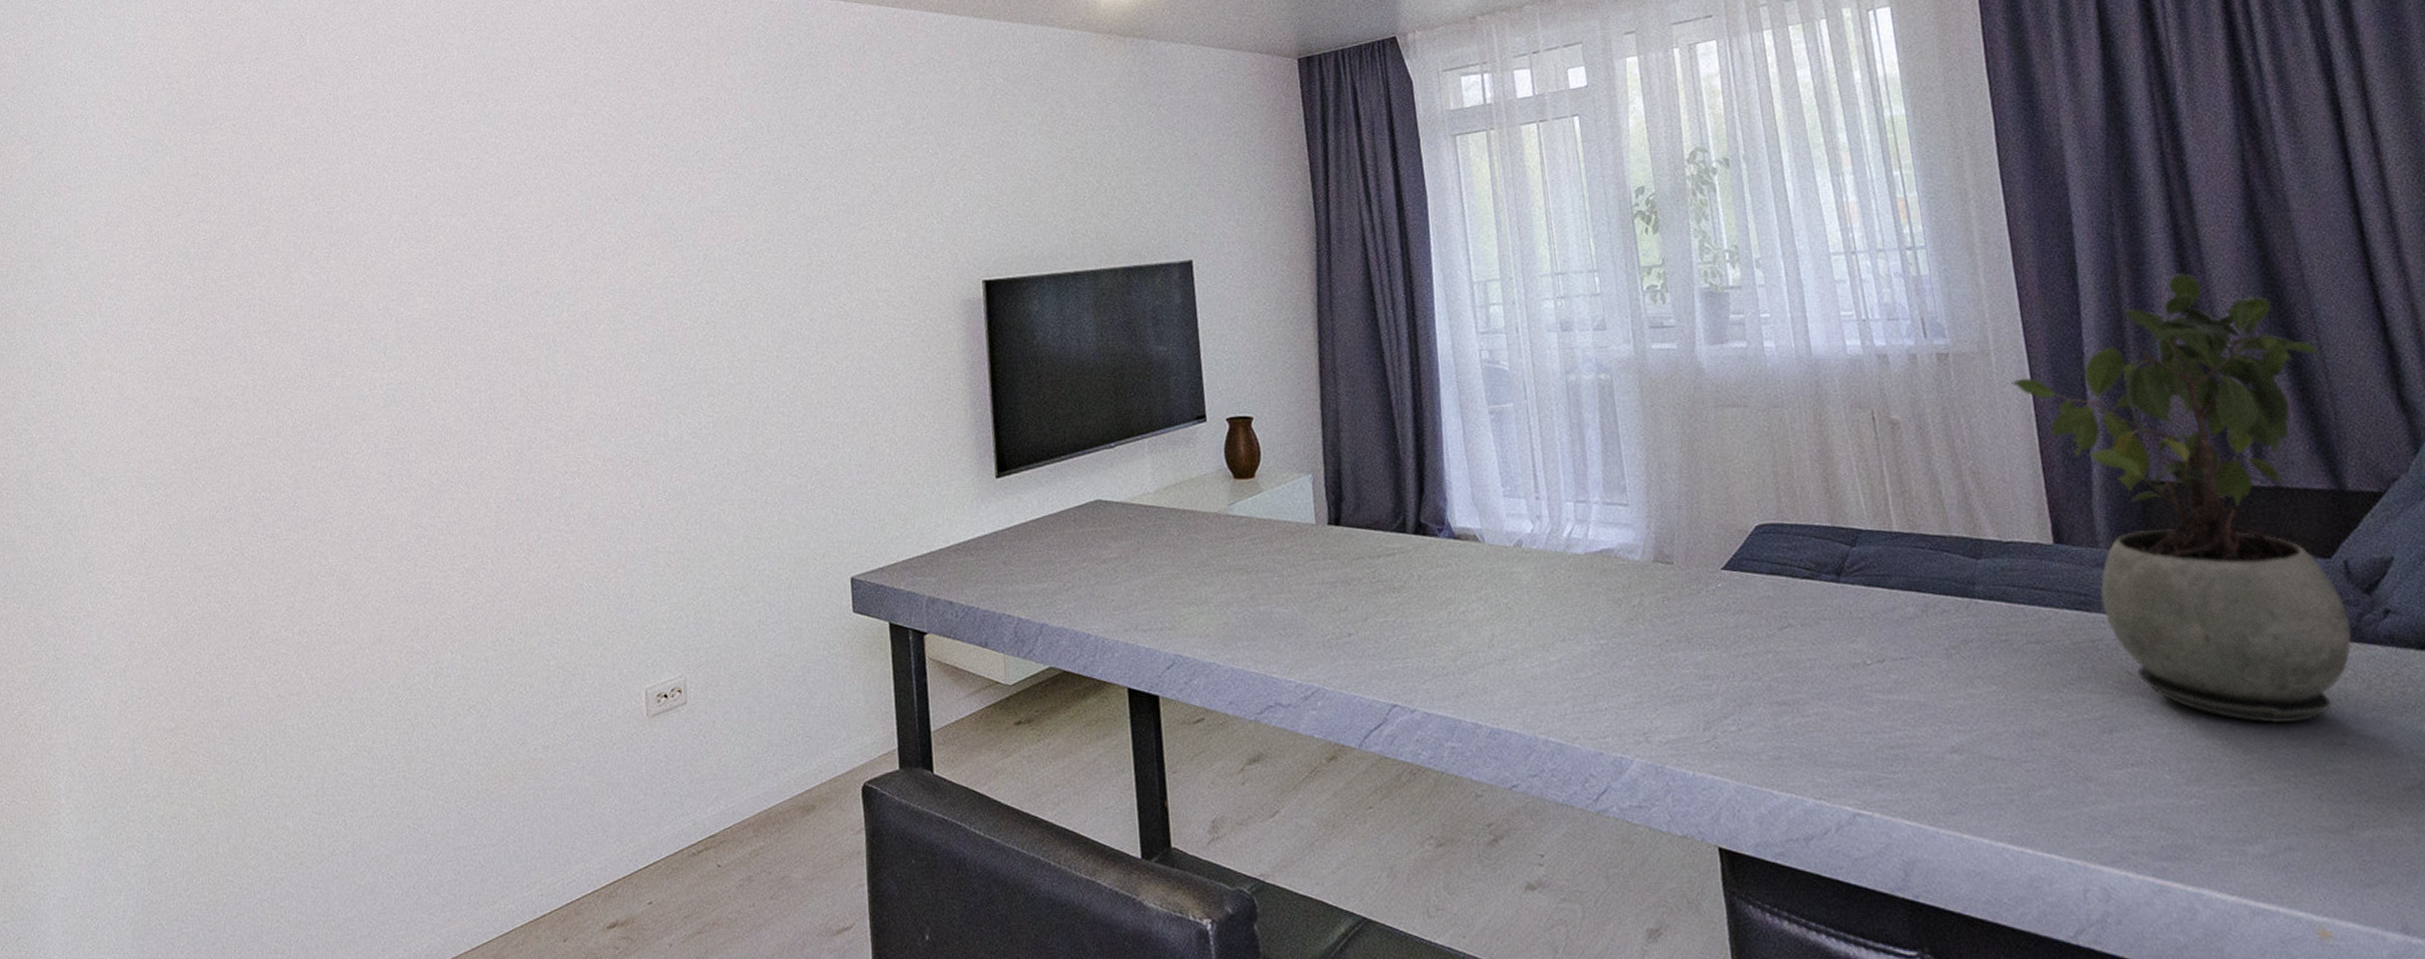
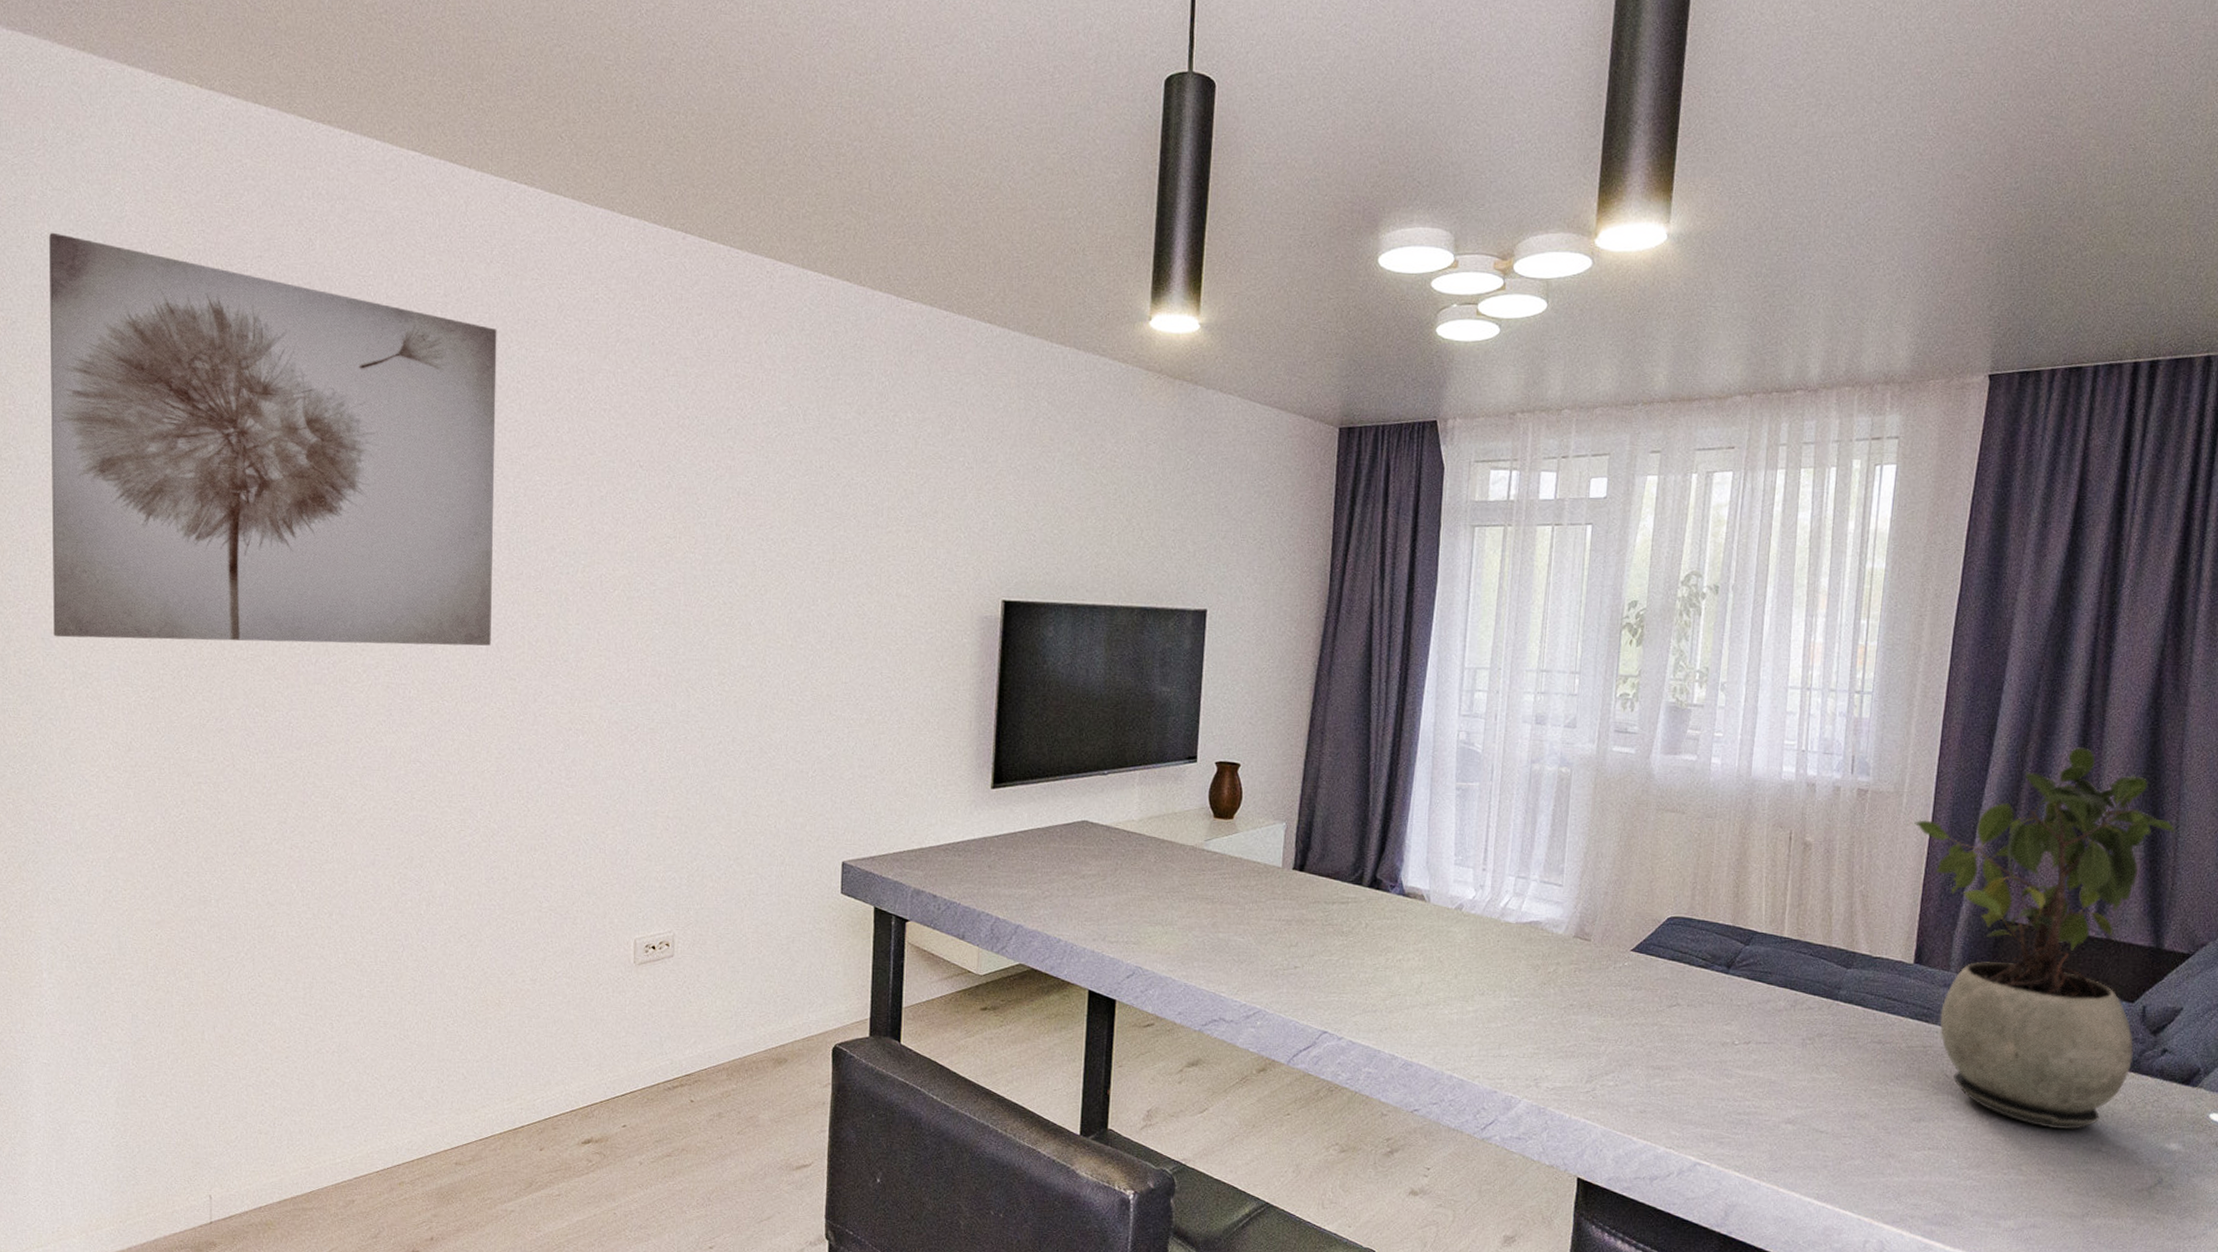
wall art: none [72,66,484,447] -> present [49,232,497,646]

